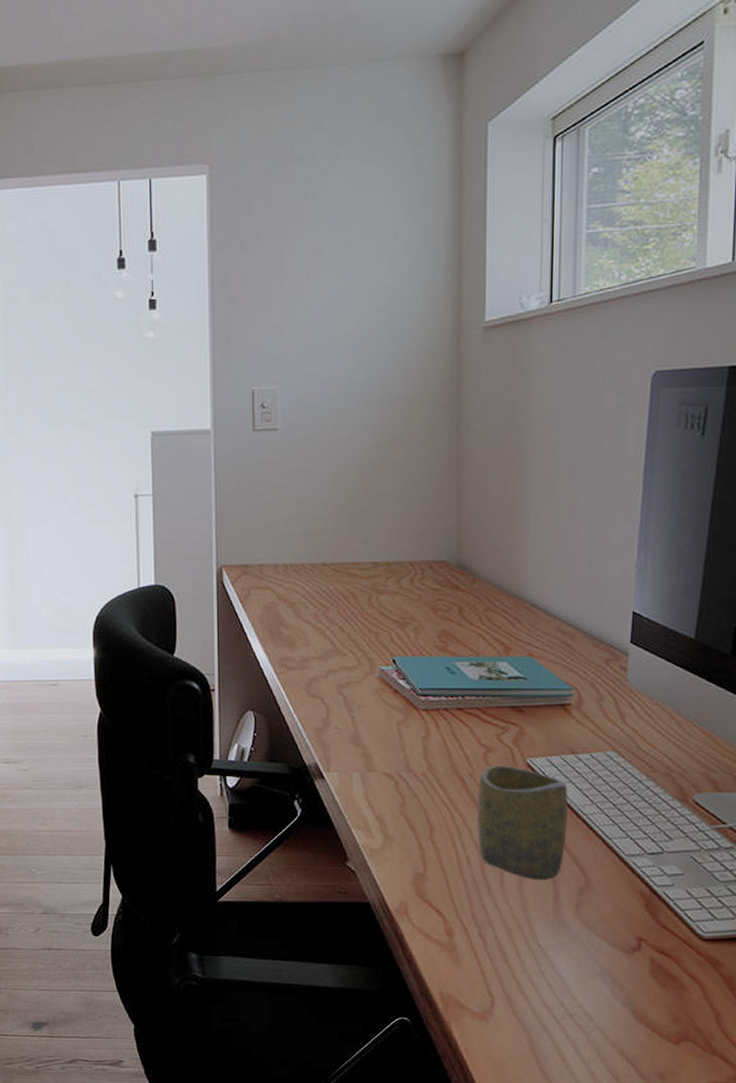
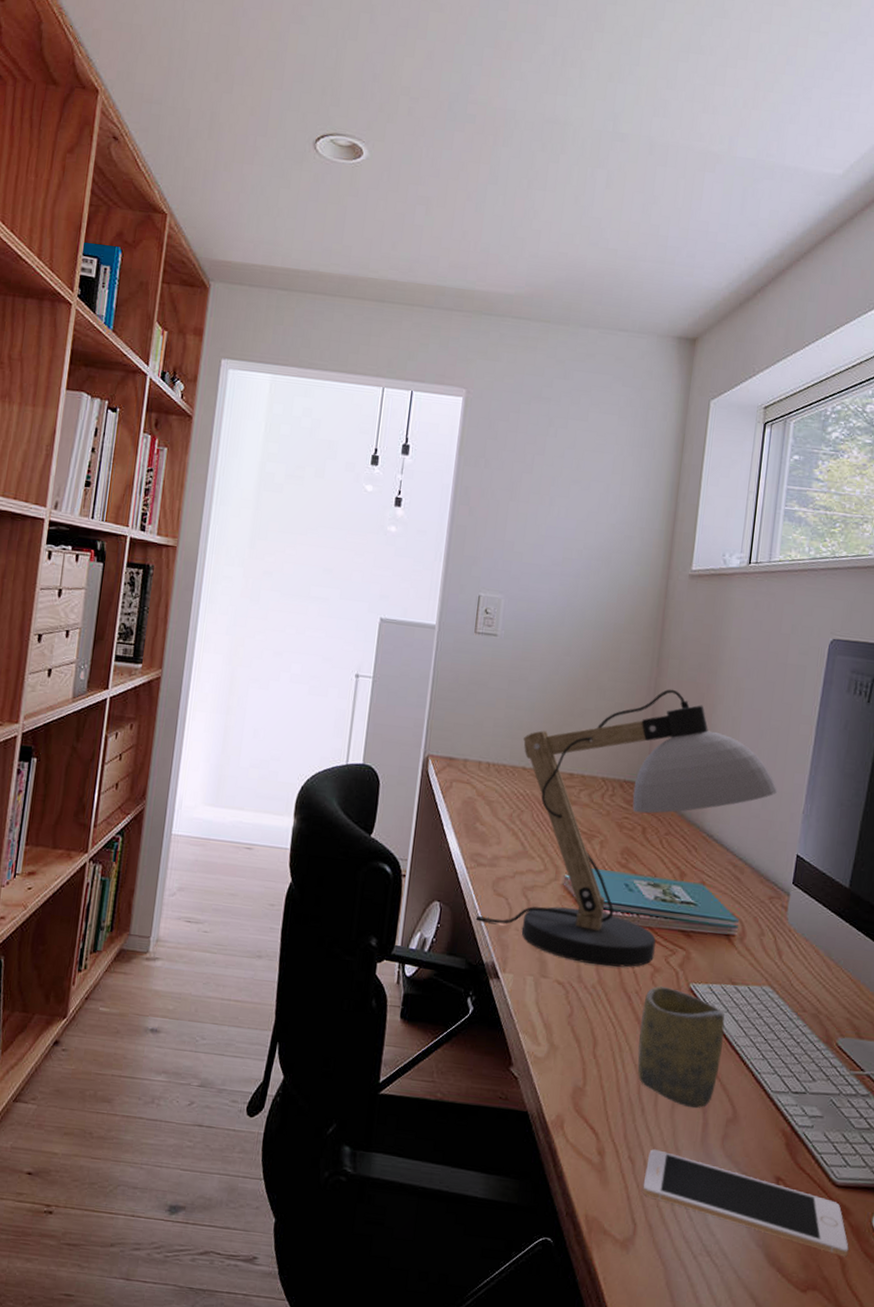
desk lamp: none [292,456,606,753] -> present [475,689,778,967]
cell phone: none [496,924,722,1007] -> present [642,1149,849,1257]

